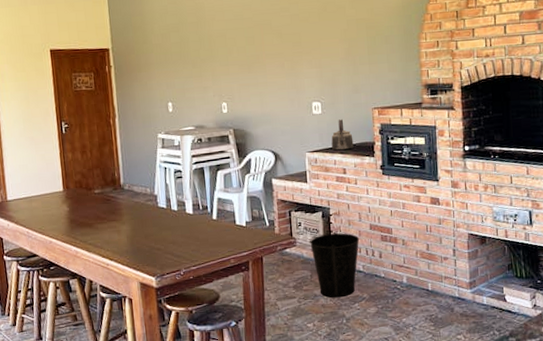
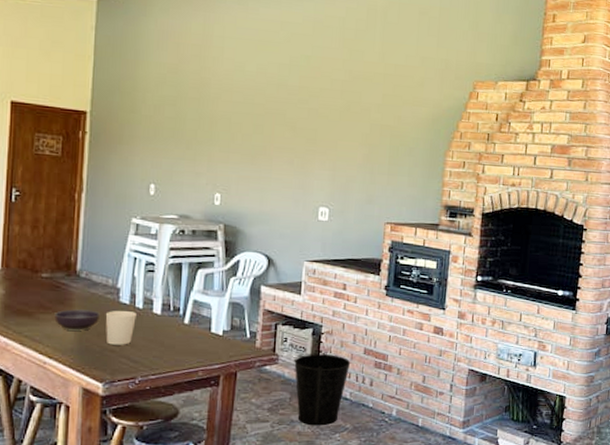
bowl: none [109,216,145,235] -> present [54,309,101,331]
dixie cup: none [148,213,174,244] -> present [105,310,136,345]
kettle: present [331,119,354,151] -> none [334,230,360,264]

